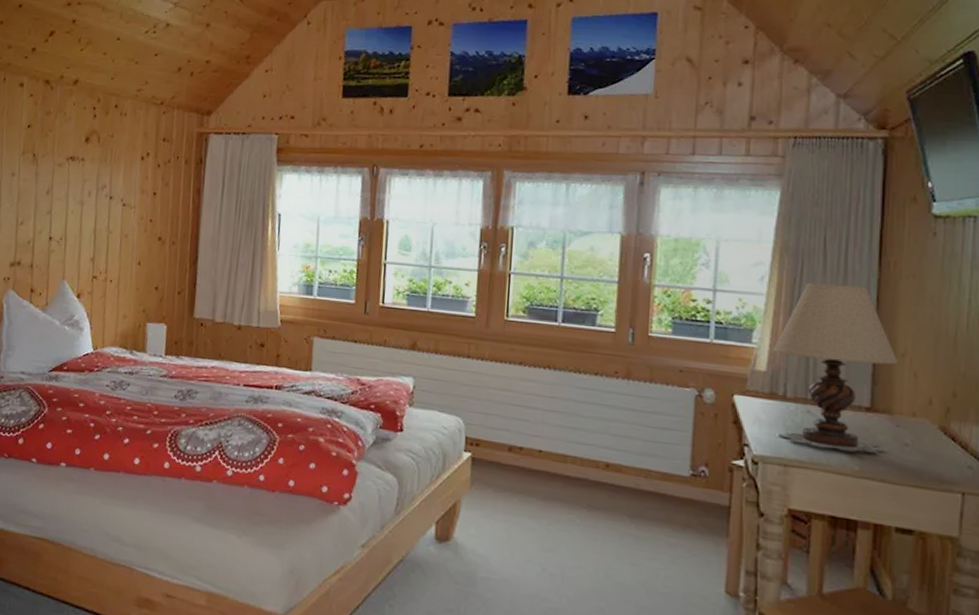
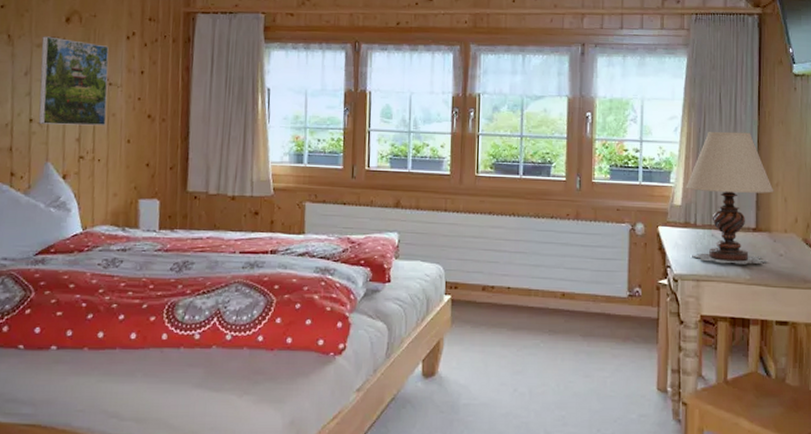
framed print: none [57,155,124,247] -> present [38,36,109,126]

